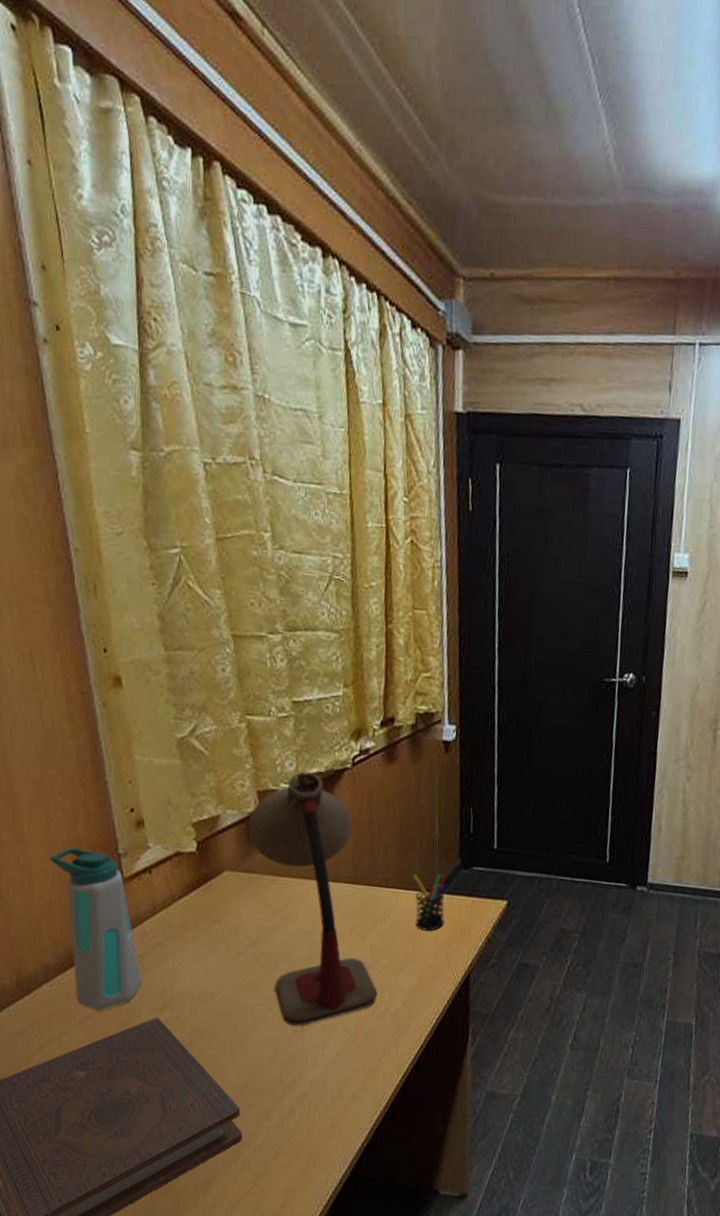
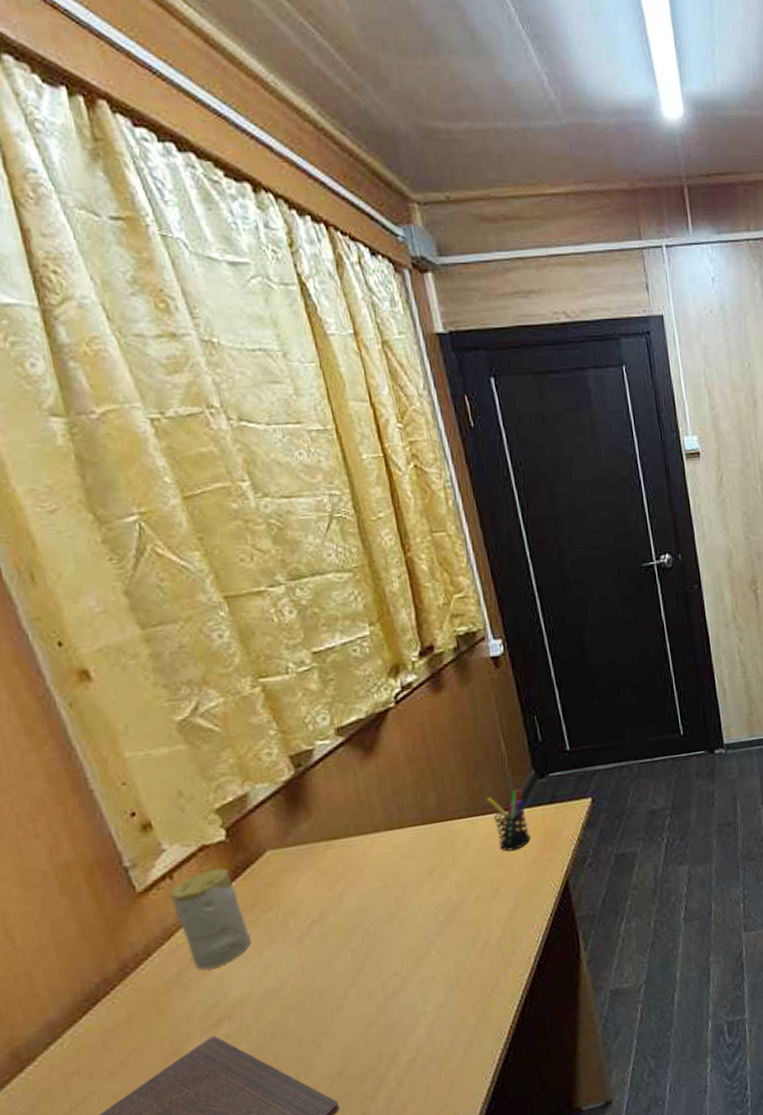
water bottle: present [50,847,142,1011] -> none [29,872,186,1054]
candle: none [147,874,199,960] -> present [170,868,251,970]
desk lamp: present [248,771,378,1026] -> none [285,721,474,993]

